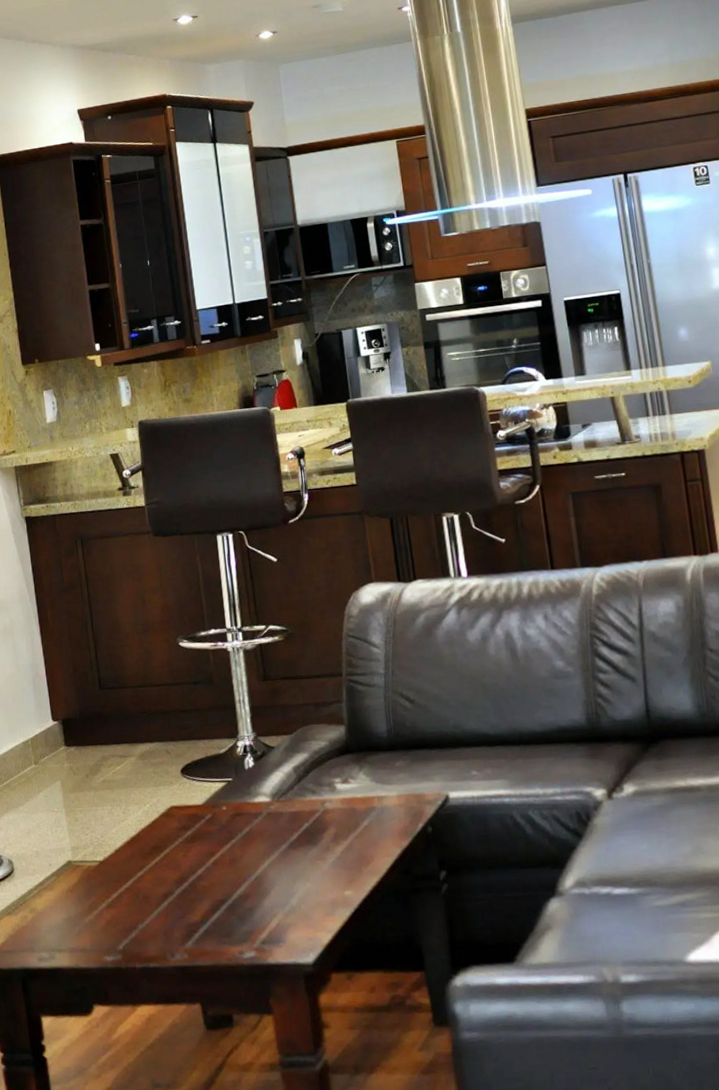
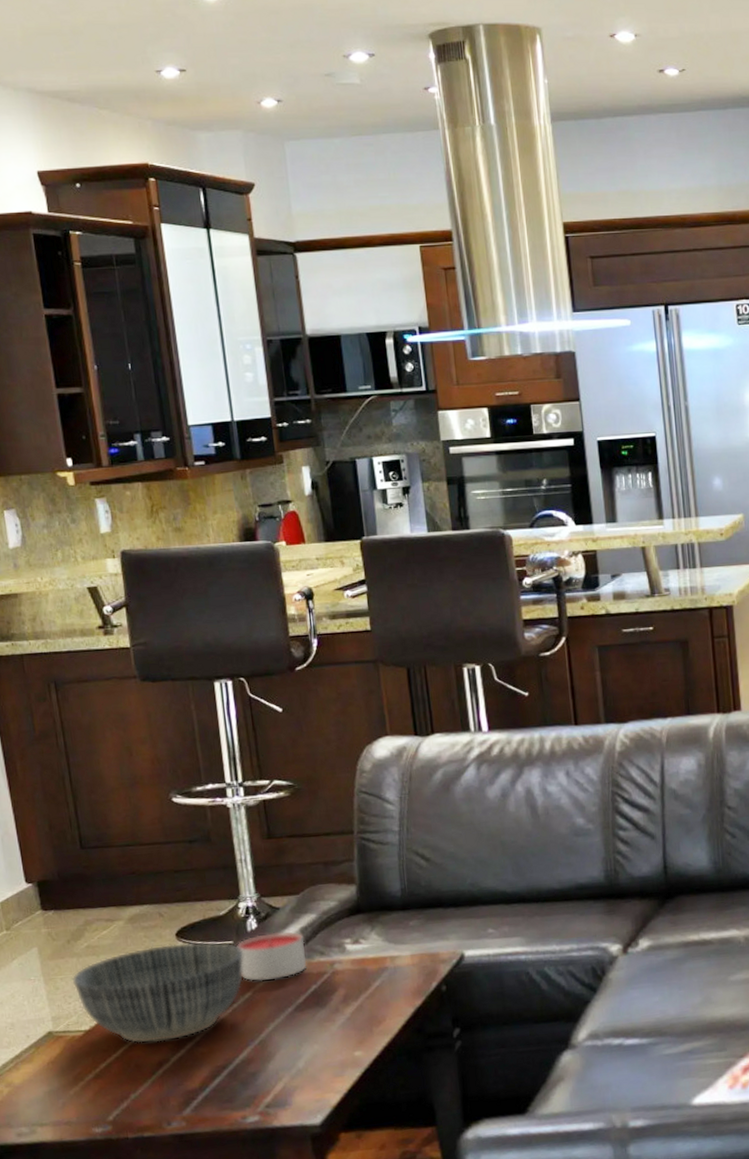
bowl: none [89,778,241,876] -> present [71,941,243,1043]
candle: none [234,770,300,818] -> present [235,931,307,982]

